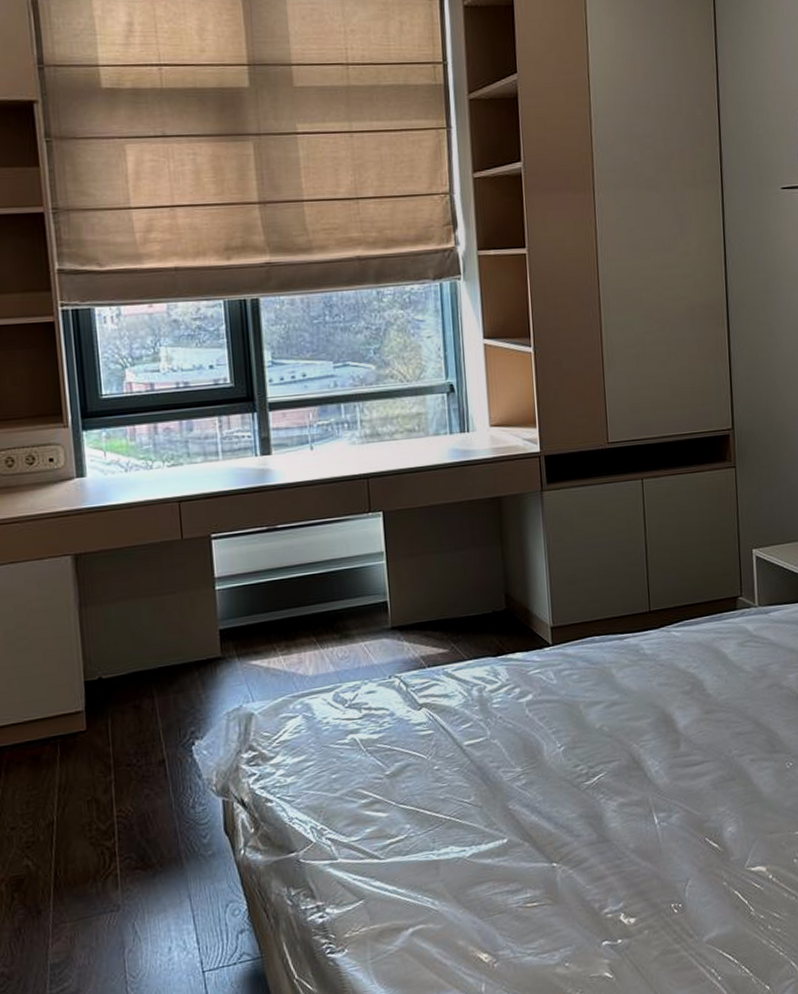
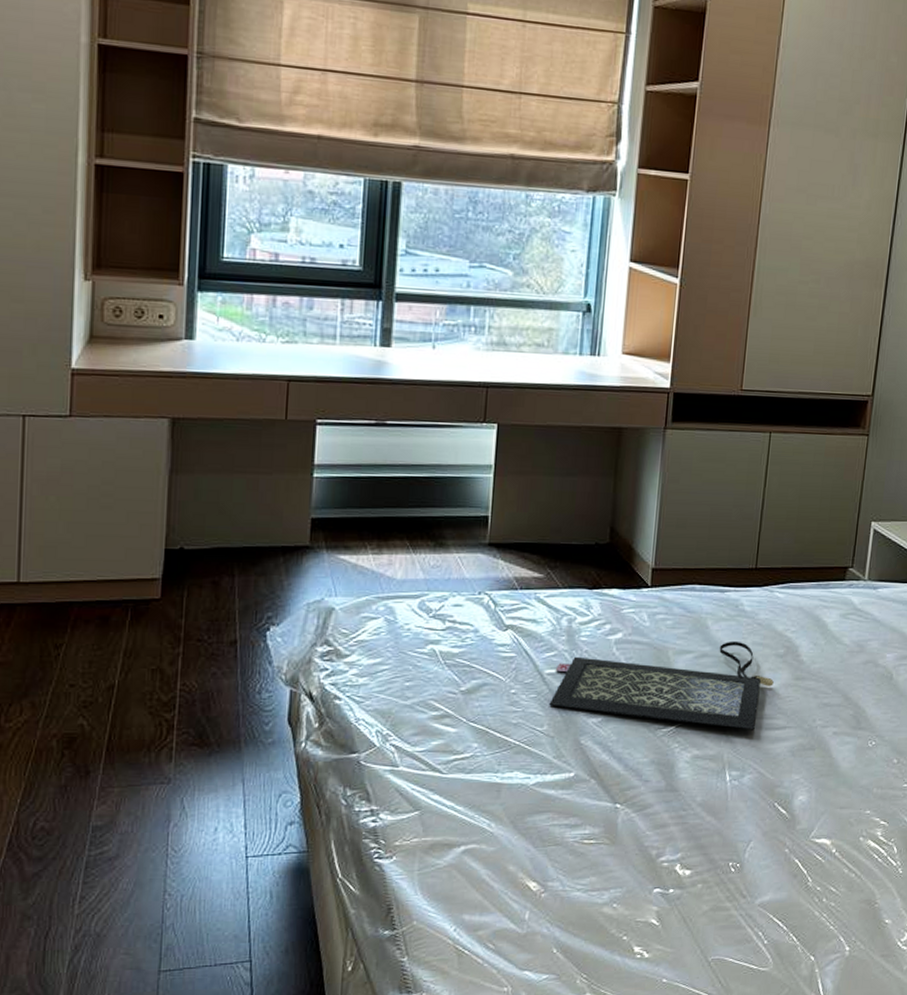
clutch bag: none [473,685,685,777] -> present [549,640,774,730]

